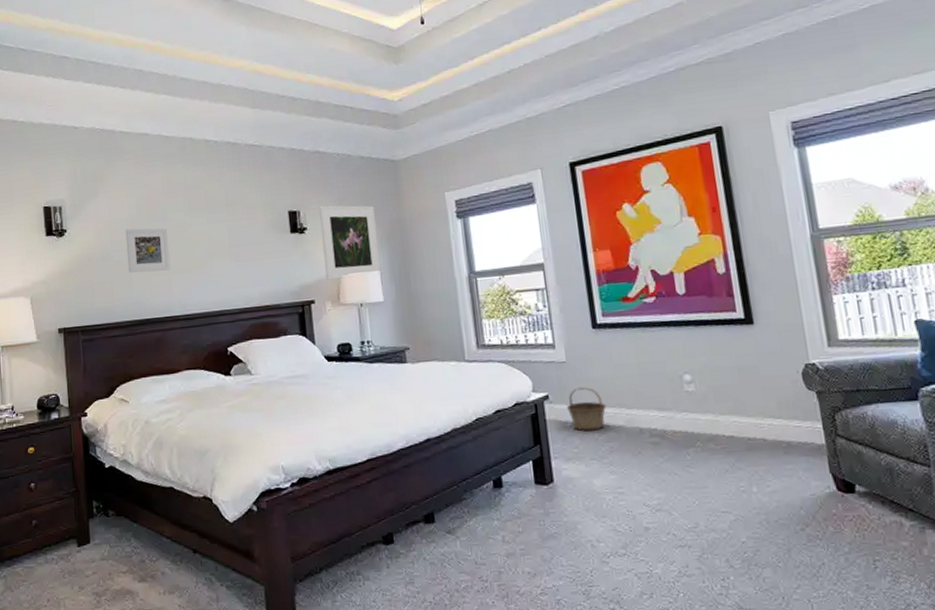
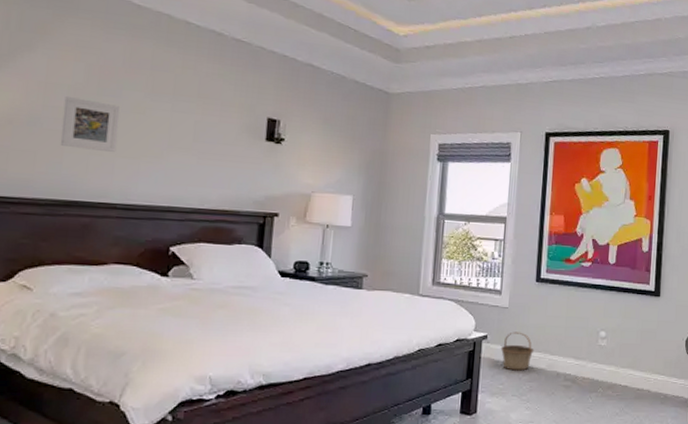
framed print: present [319,205,382,280] -> none [295,119,360,199]

